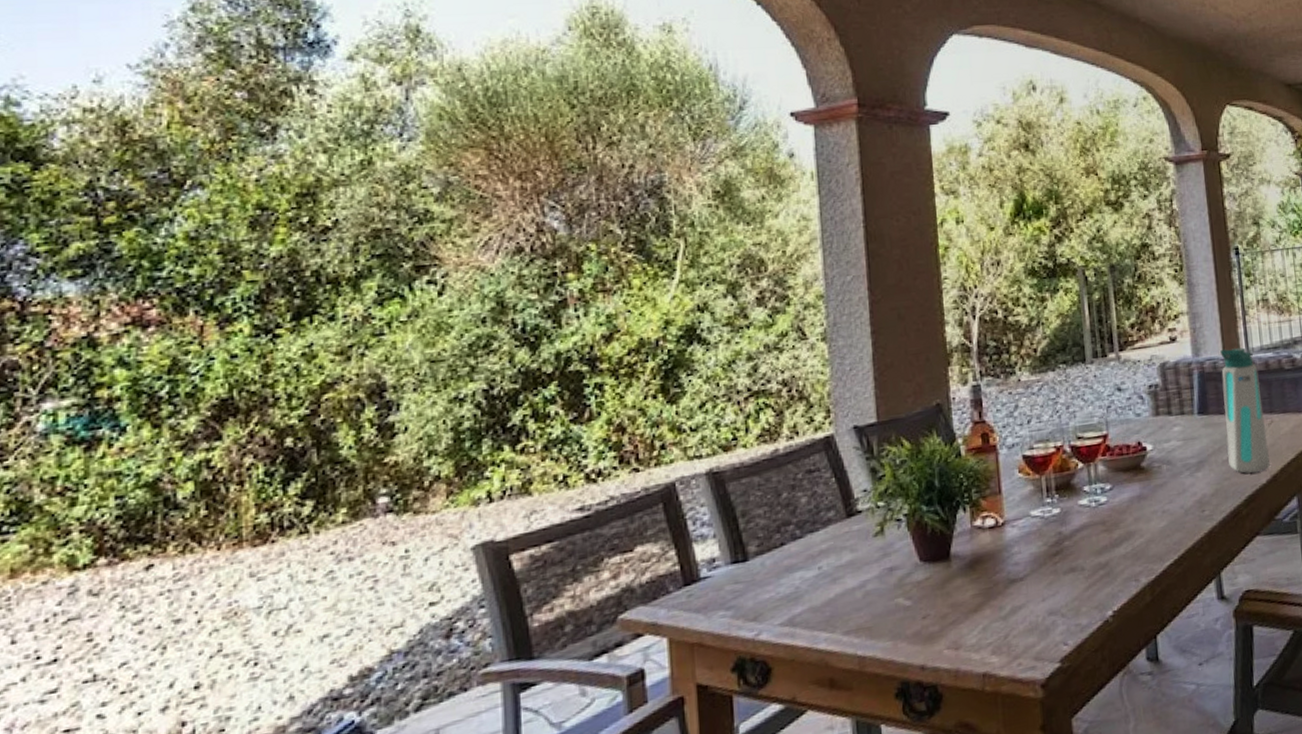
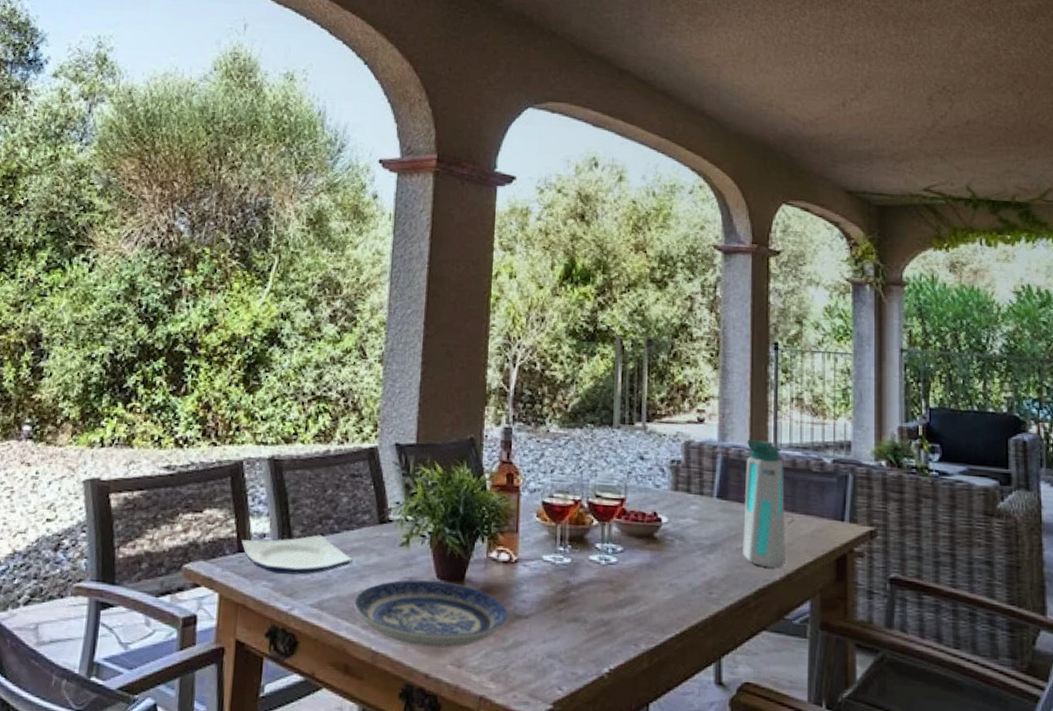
plate: none [687,544,822,600] -> present [241,534,353,575]
plate: none [829,562,1003,640] -> present [353,580,509,649]

